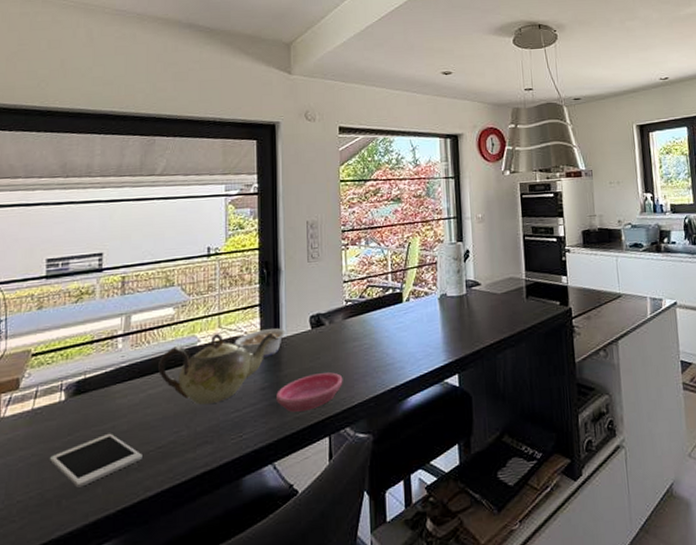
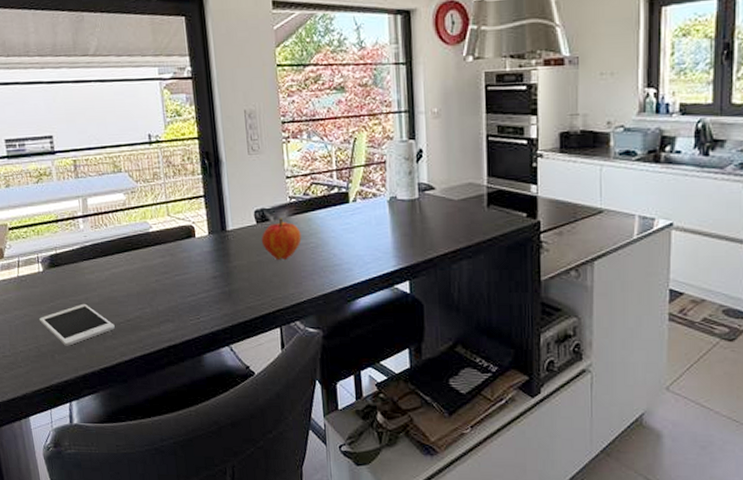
teapot: present [158,332,278,405] -> none [117,222,225,286]
legume: present [234,328,287,359] -> none [183,221,233,250]
saucer: present [276,372,343,412] -> none [227,268,291,302]
fruit: none [315,321,356,364] -> present [261,218,302,260]

